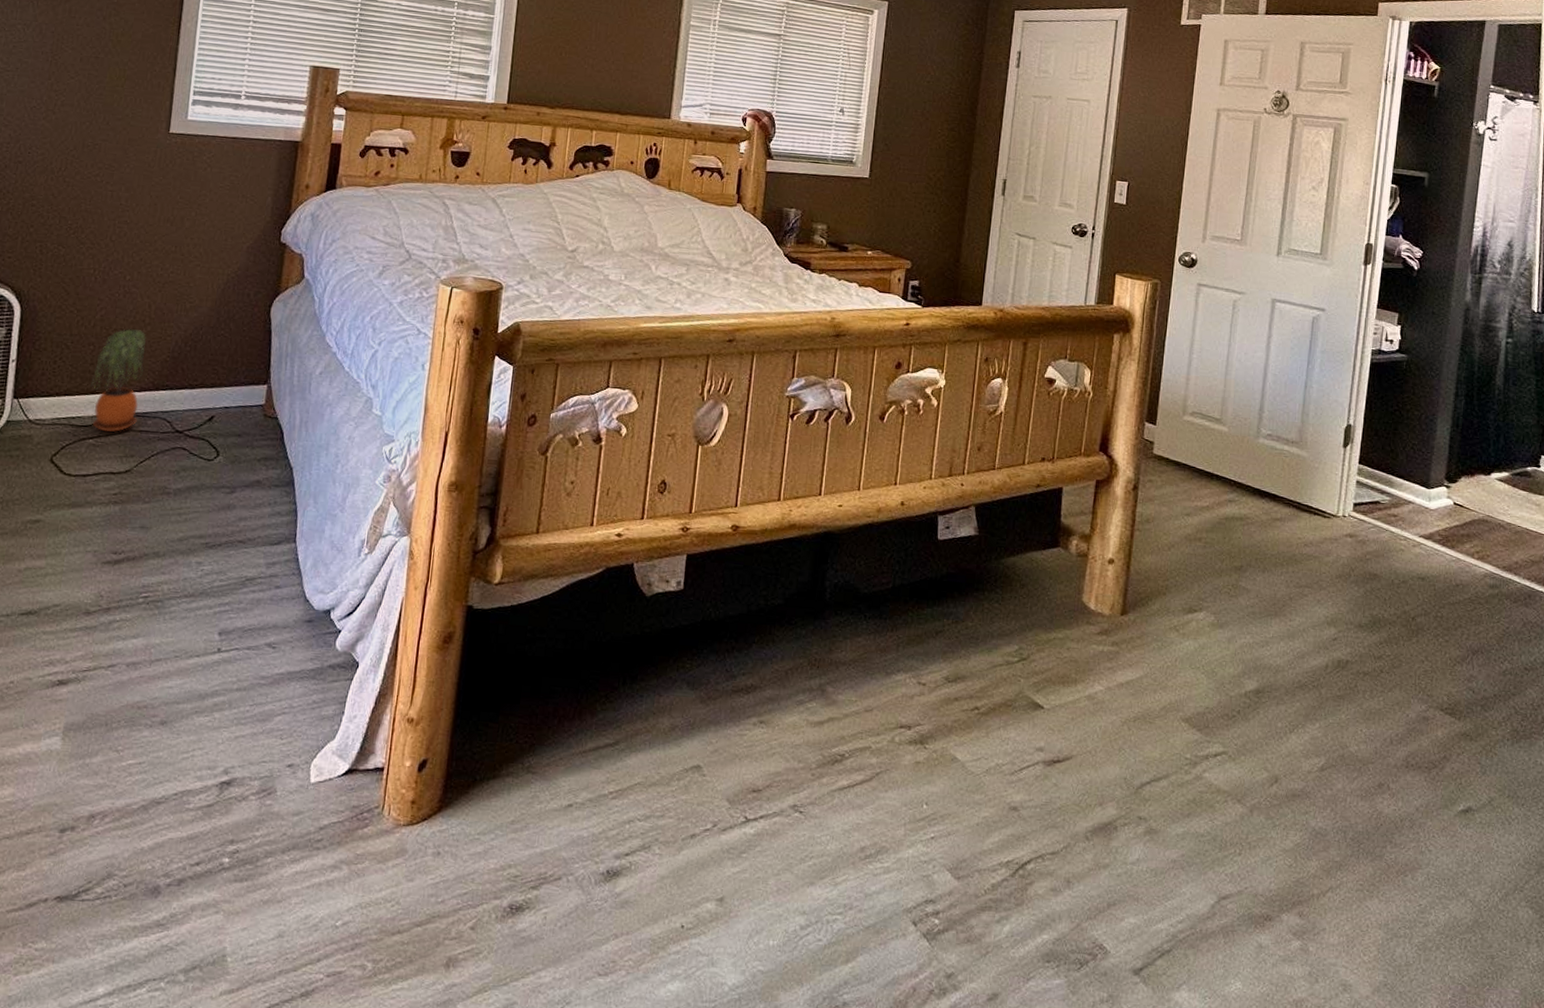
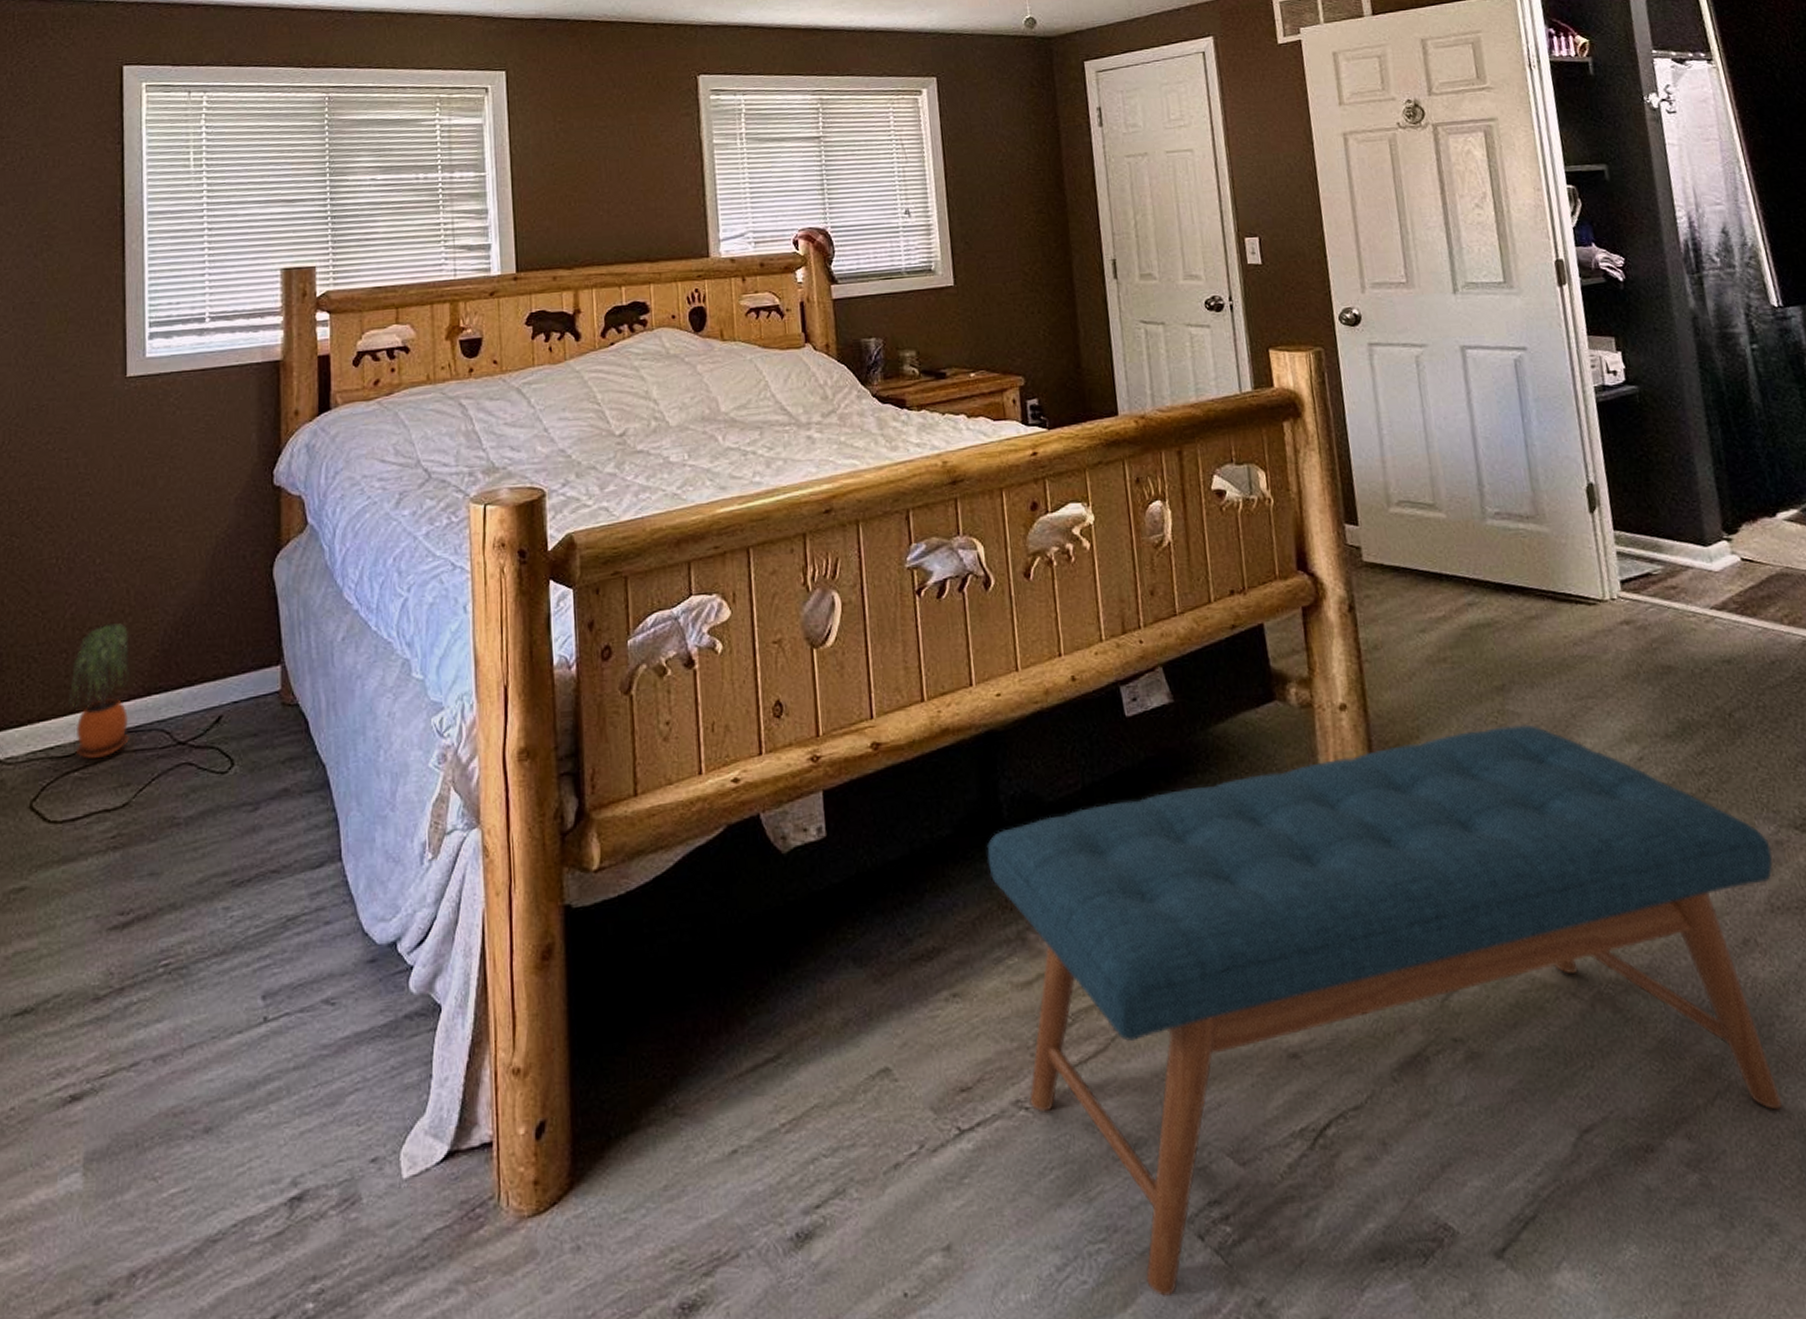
bench: none [804,596,1418,960] -> present [986,724,1783,1298]

